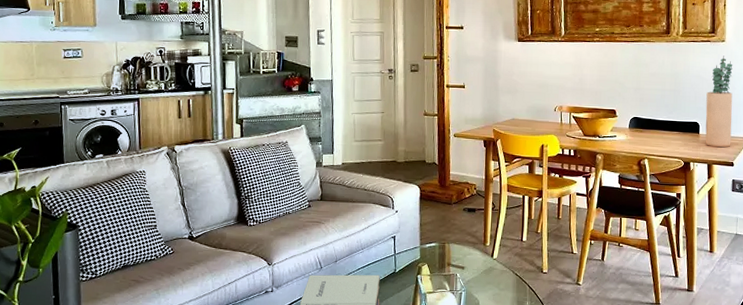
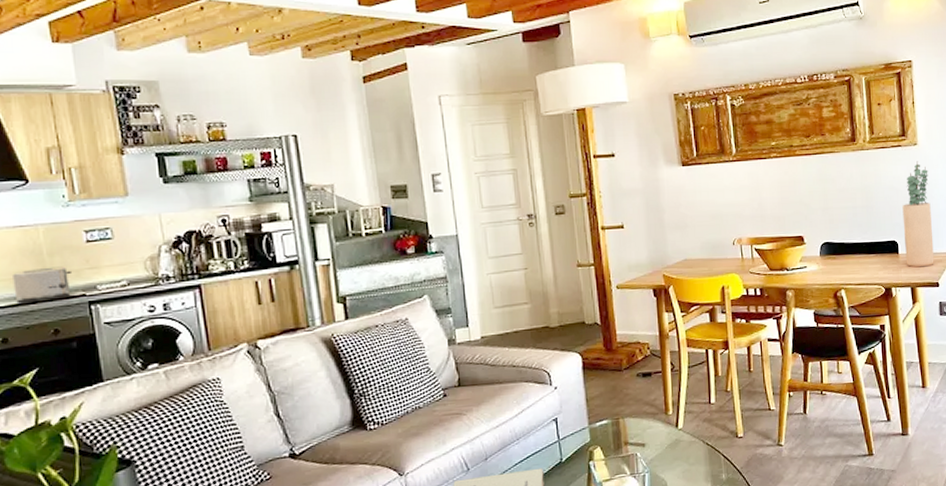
toaster: none [11,73,51,99] -> present [11,266,71,304]

